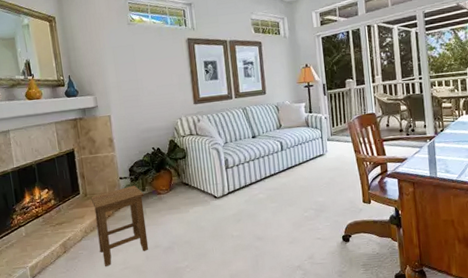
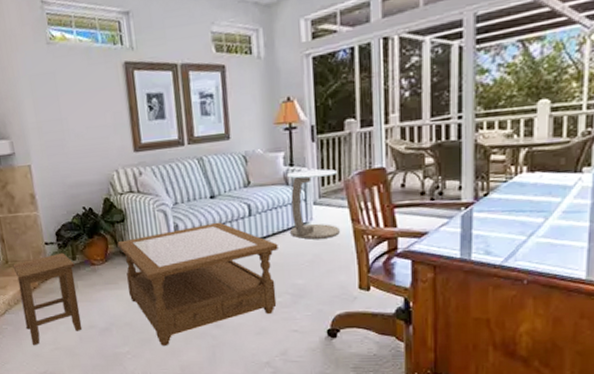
coffee table: none [179,156,304,258] -> present [117,222,278,346]
side table: none [307,114,347,167] -> present [286,169,340,240]

